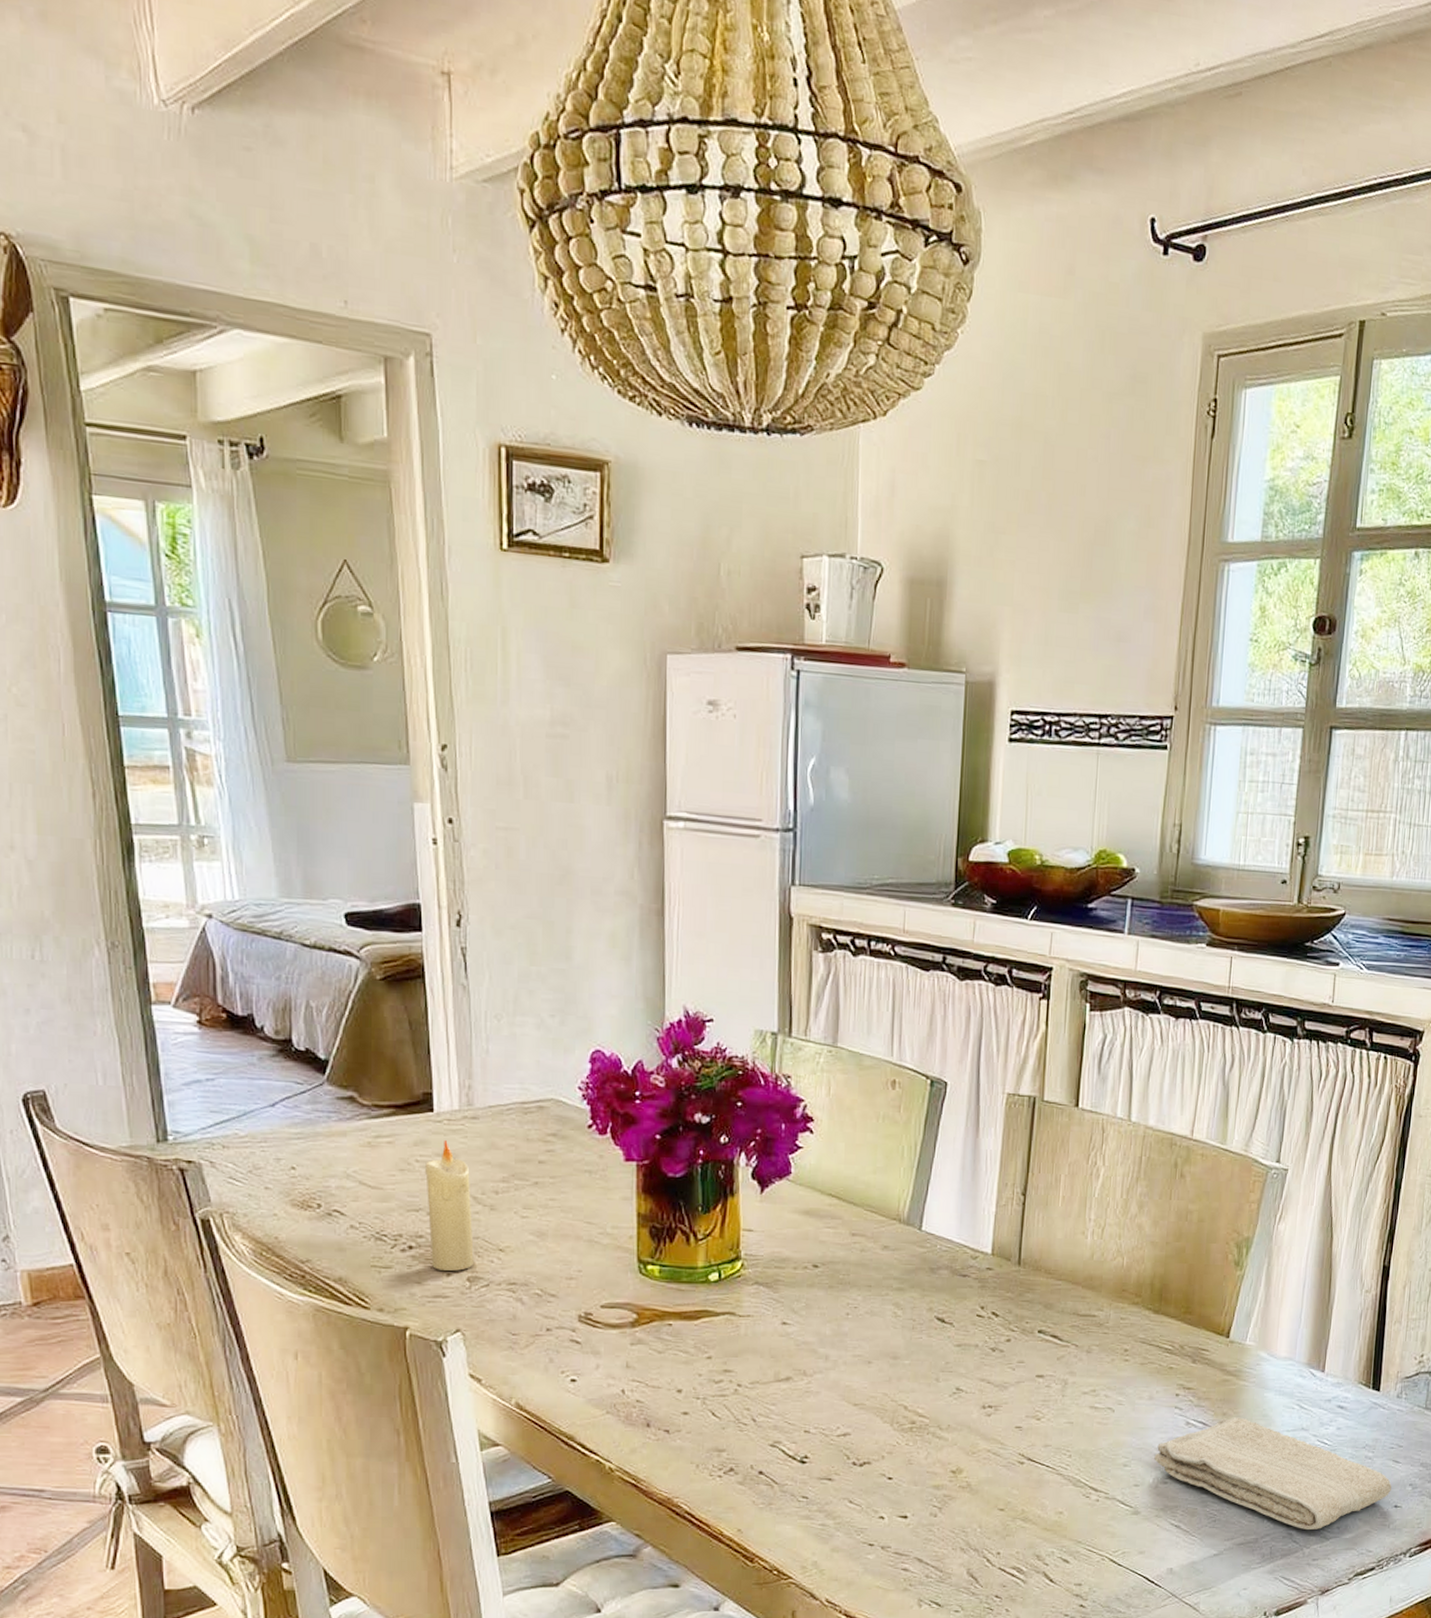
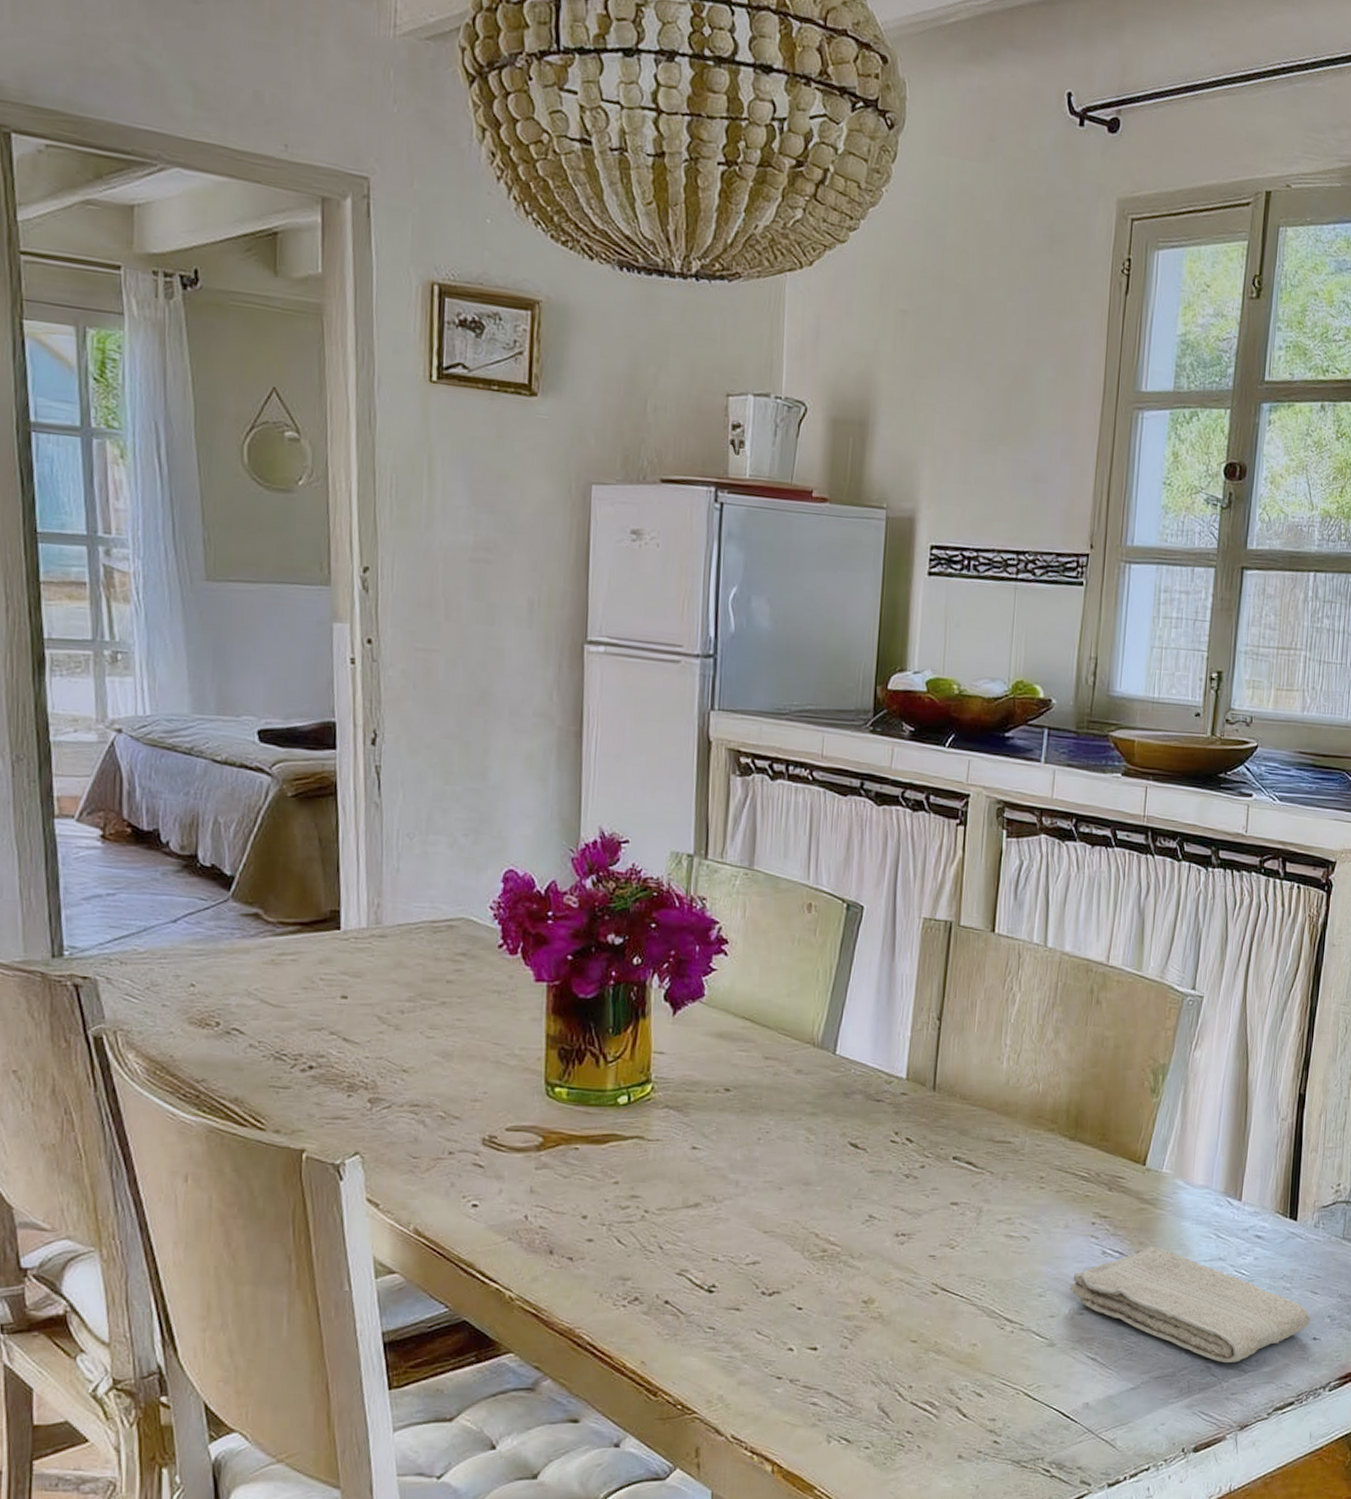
candle: present [425,1139,474,1271] -> none [329,958,377,1092]

